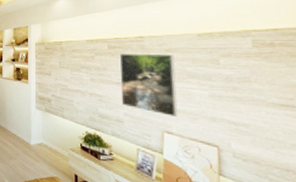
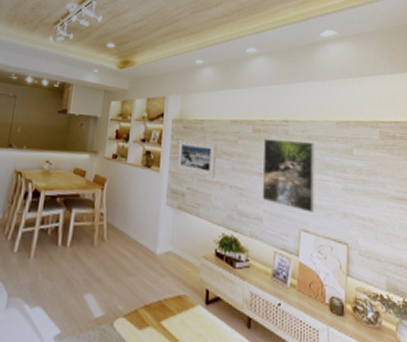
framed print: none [41,57,76,87] -> present [176,138,217,178]

